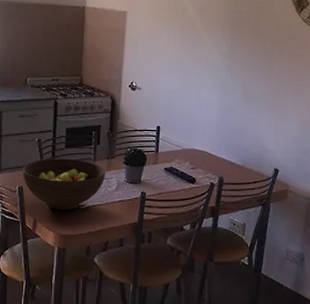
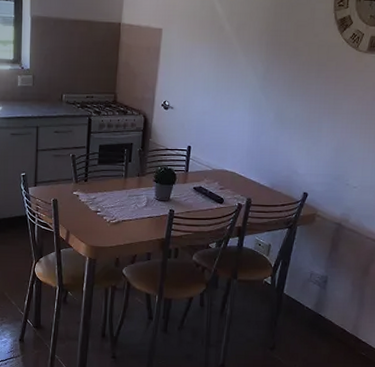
fruit bowl: present [23,158,106,210] -> none [57,173,136,224]

